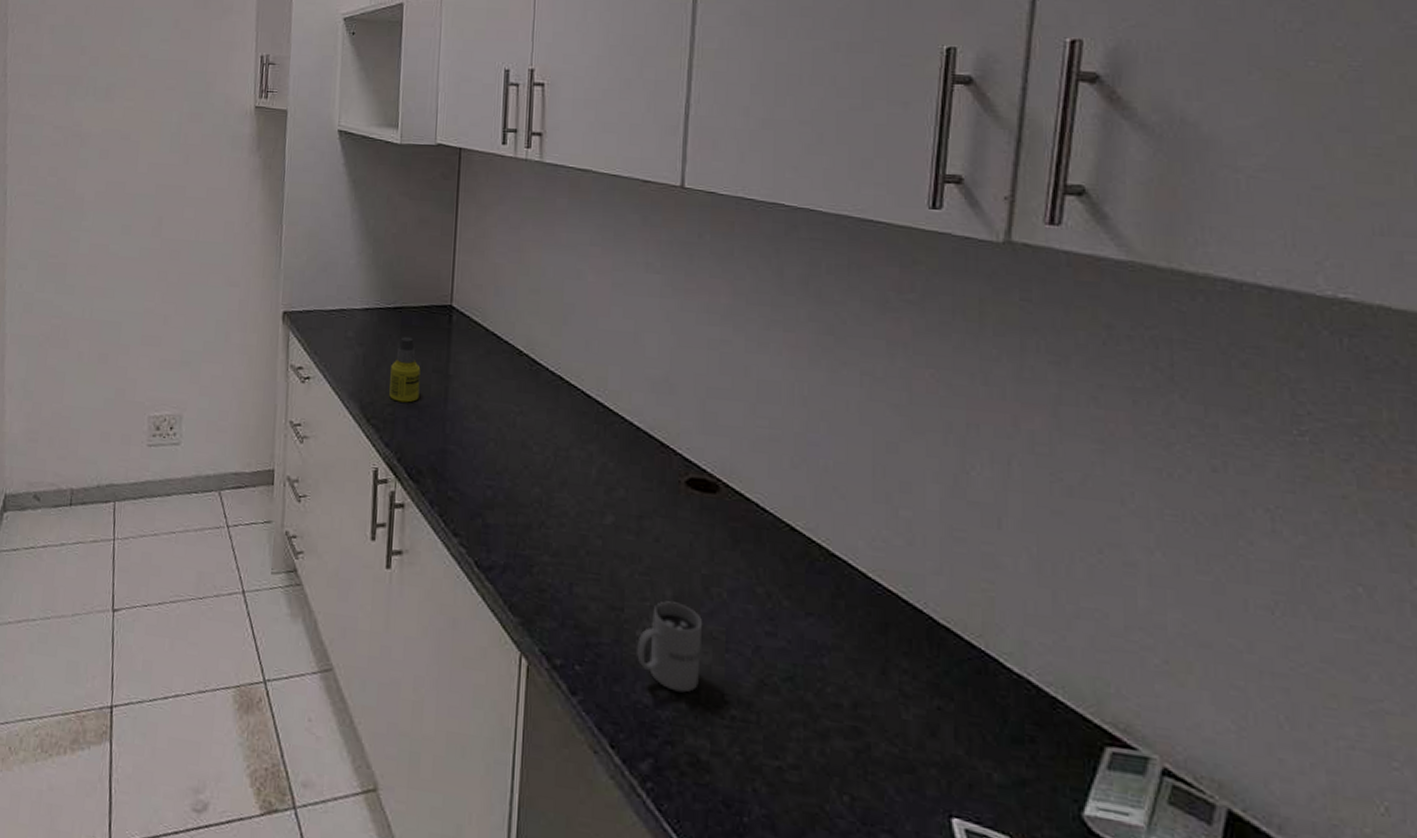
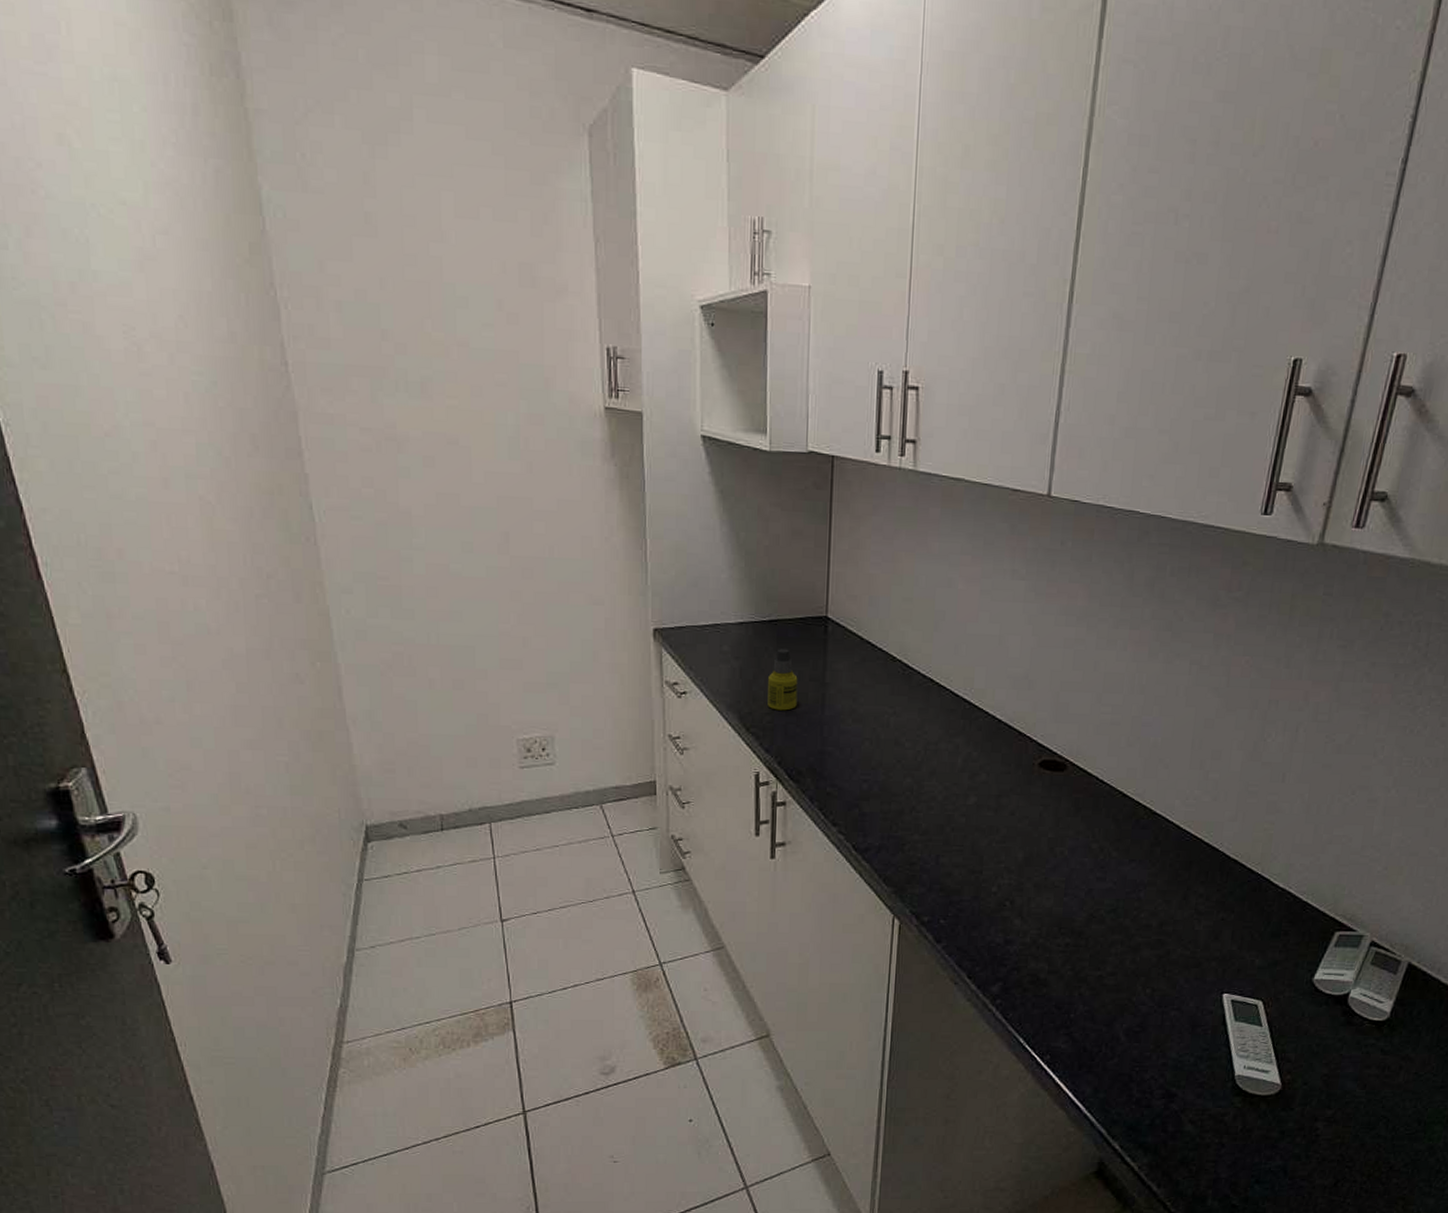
mug: present [637,572,703,693] -> none [992,840,1048,930]

